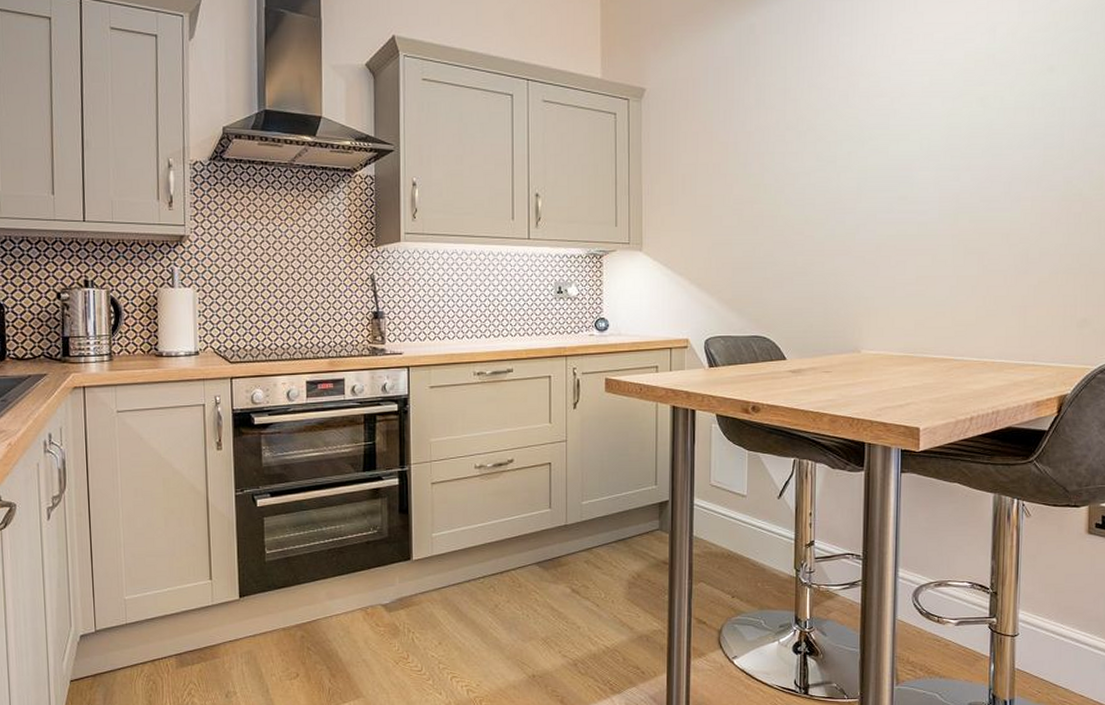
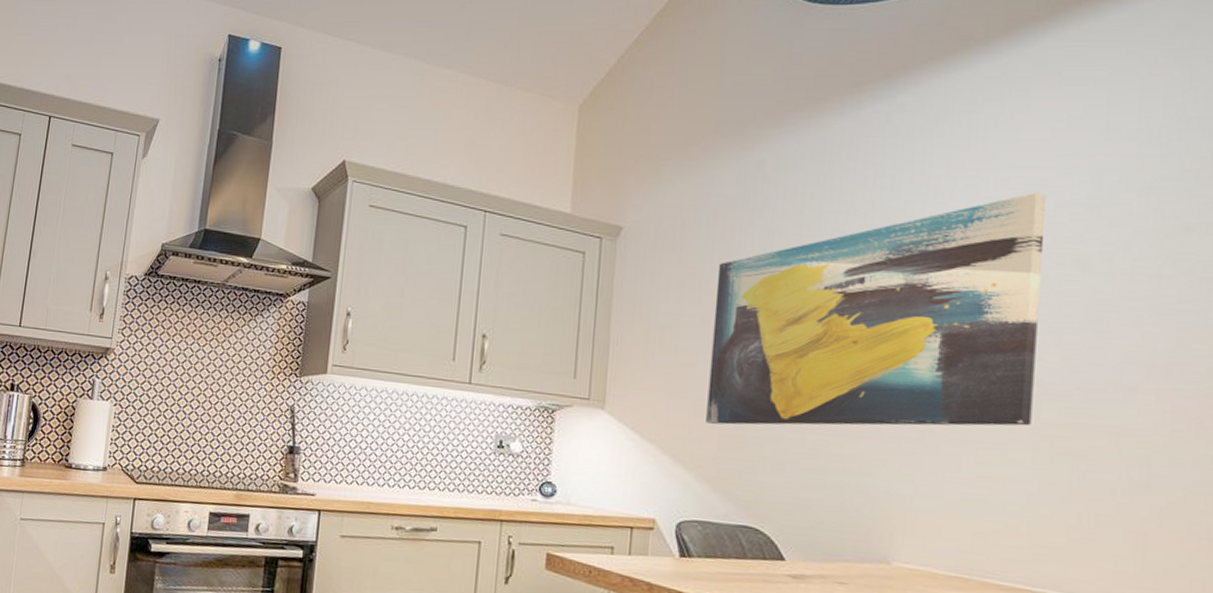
wall art: none [722,44,959,256] -> present [706,191,1047,426]

